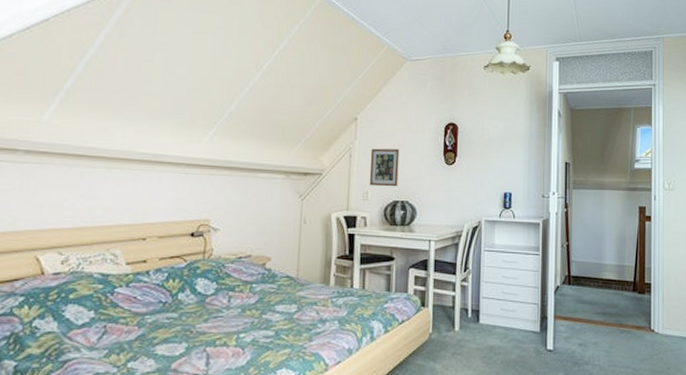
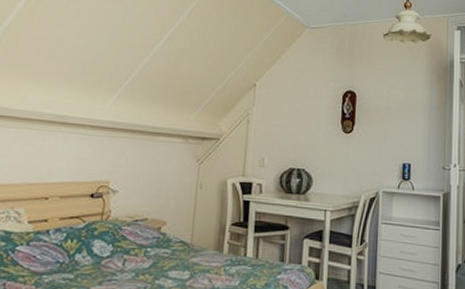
picture frame: present [369,148,400,187] -> none [265,114,297,154]

